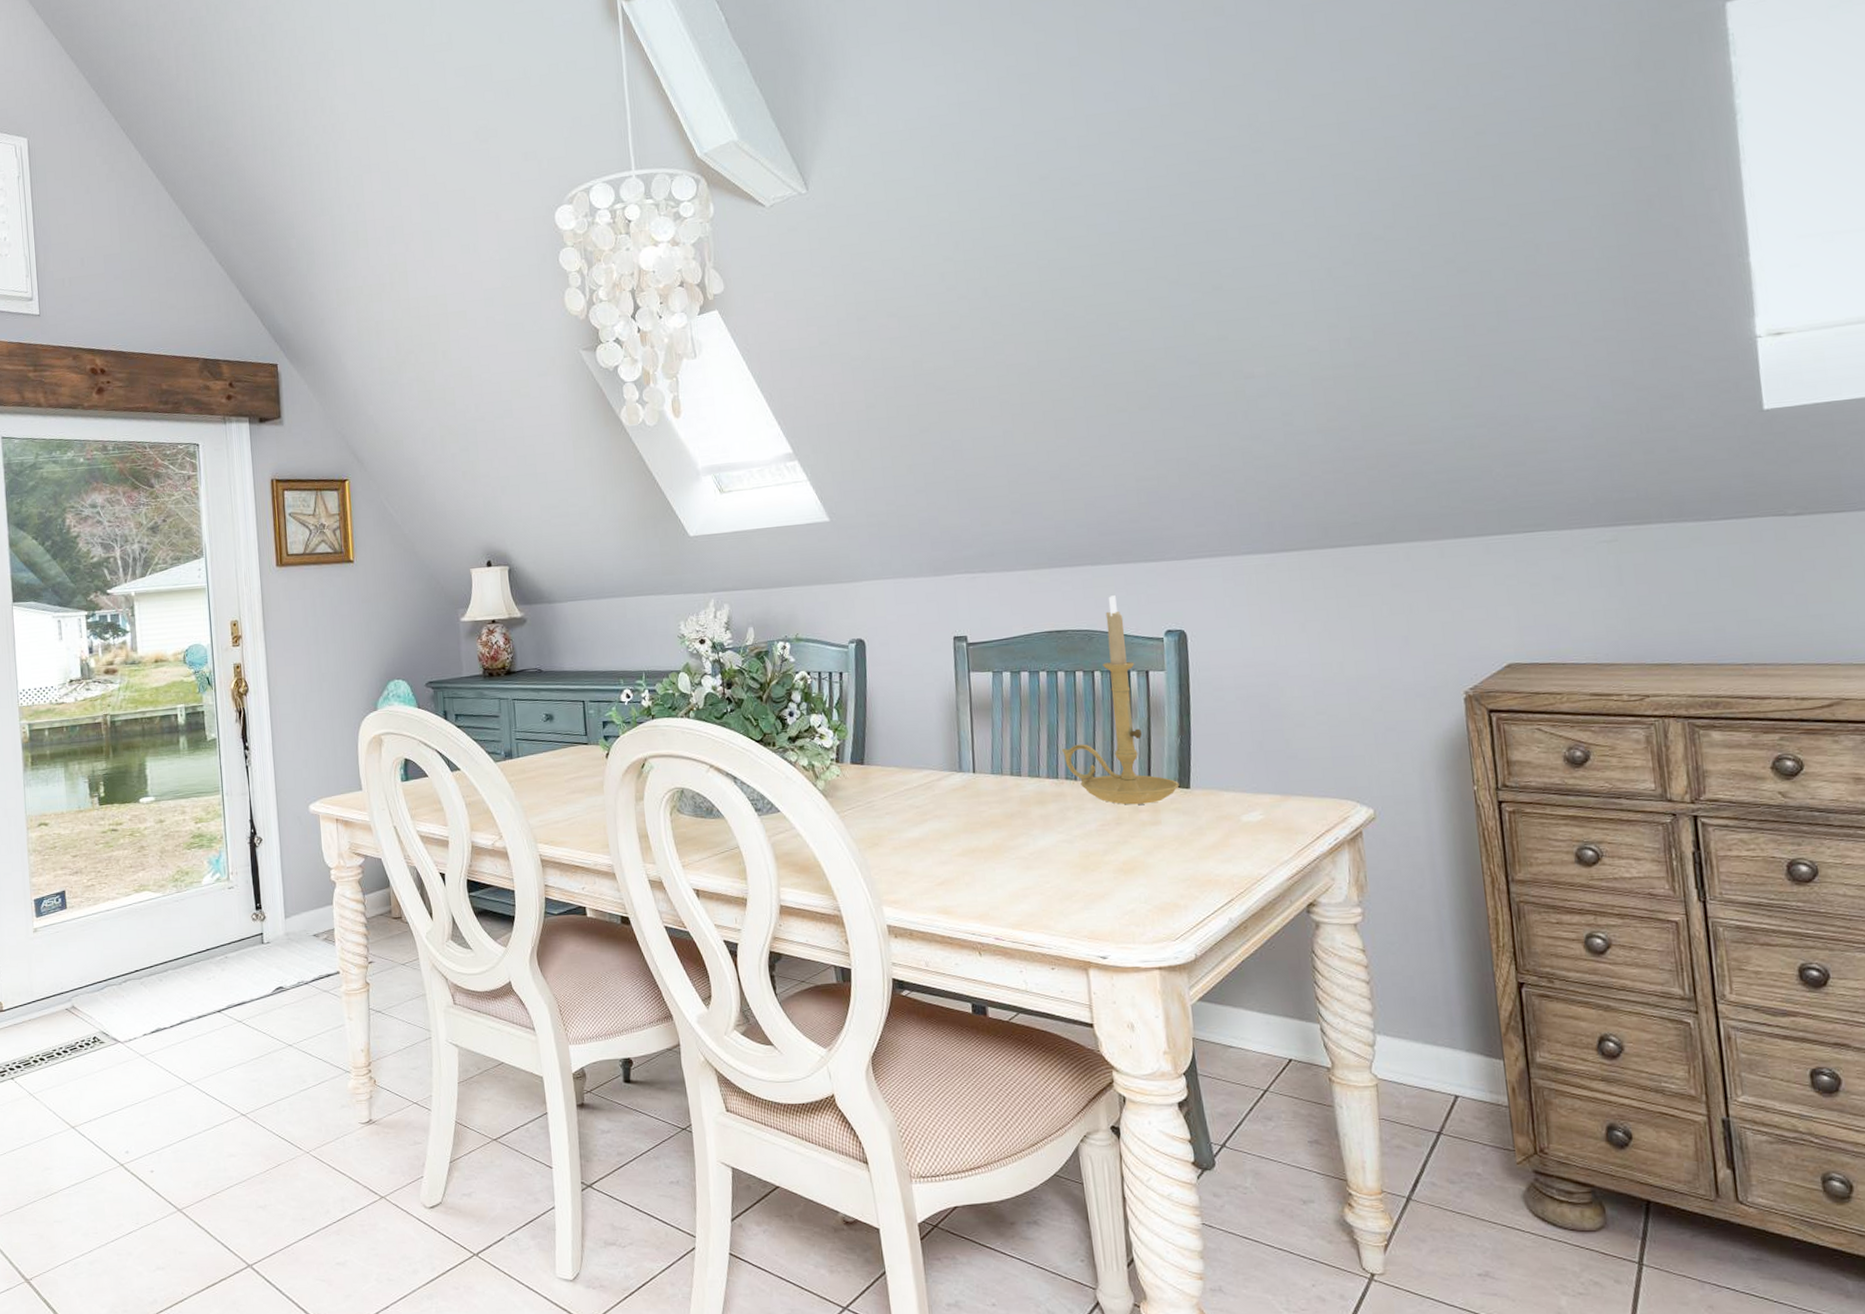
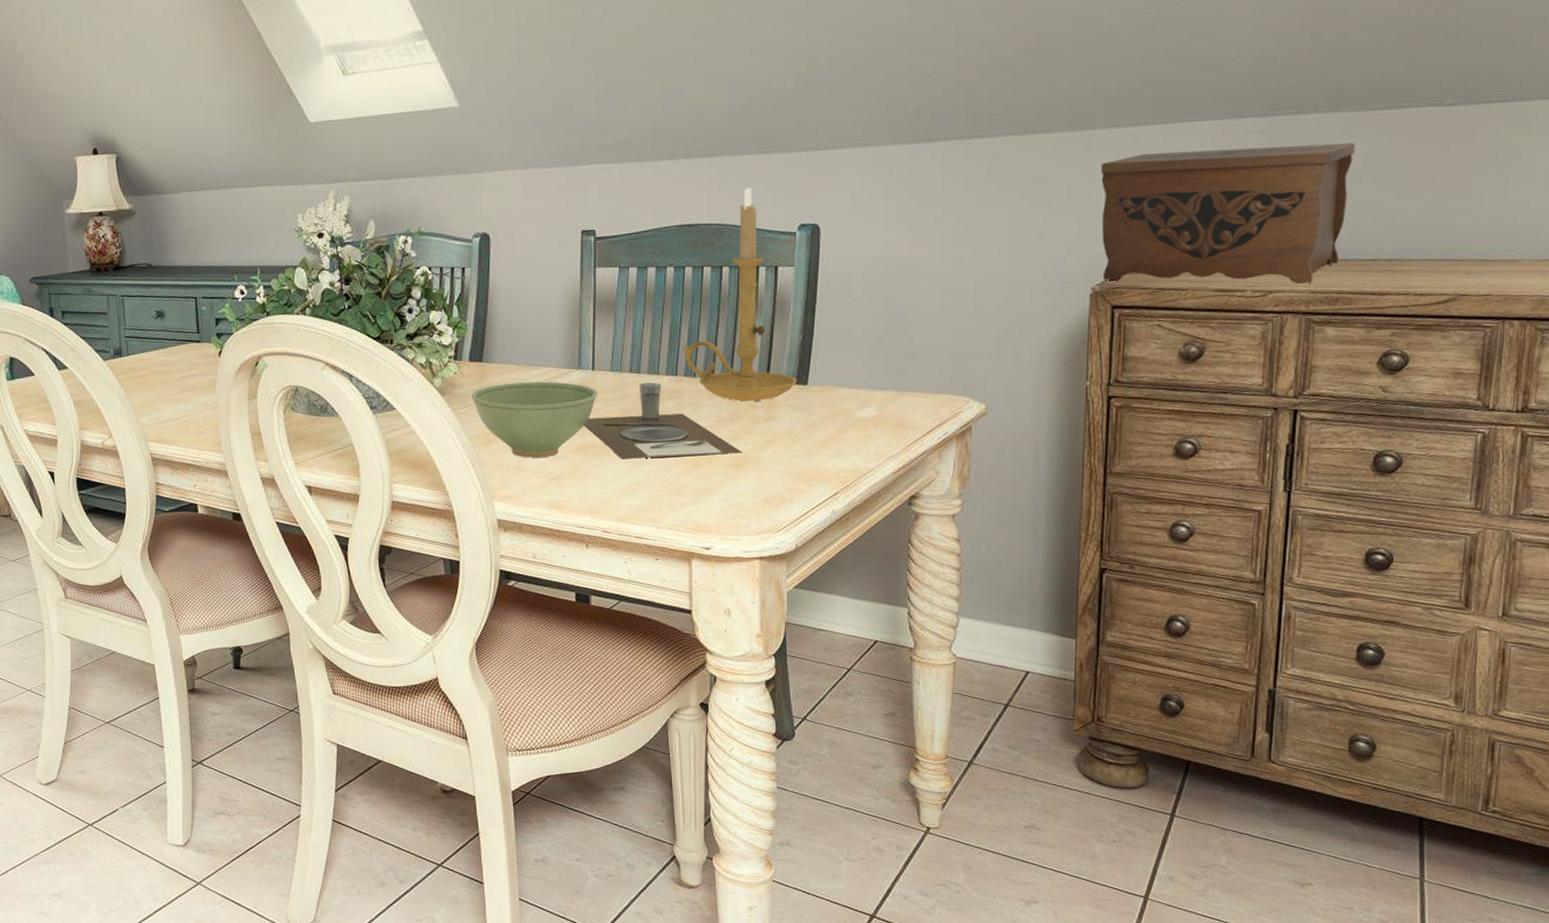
bowl: none [854,784,980,862] -> present [471,381,597,458]
place setting: none [969,785,1132,864] -> present [584,382,743,459]
decorative box: none [1457,551,1712,688] -> present [1101,142,1356,283]

